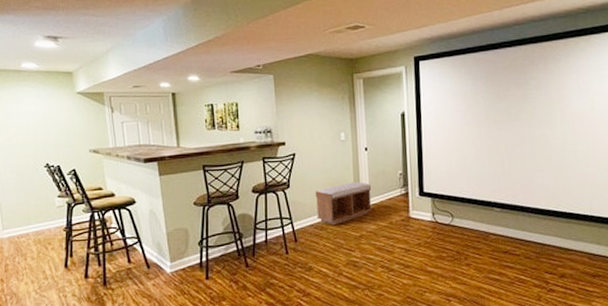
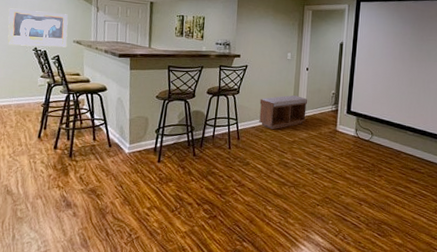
wall art: none [10,120,83,164] -> present [7,8,69,48]

